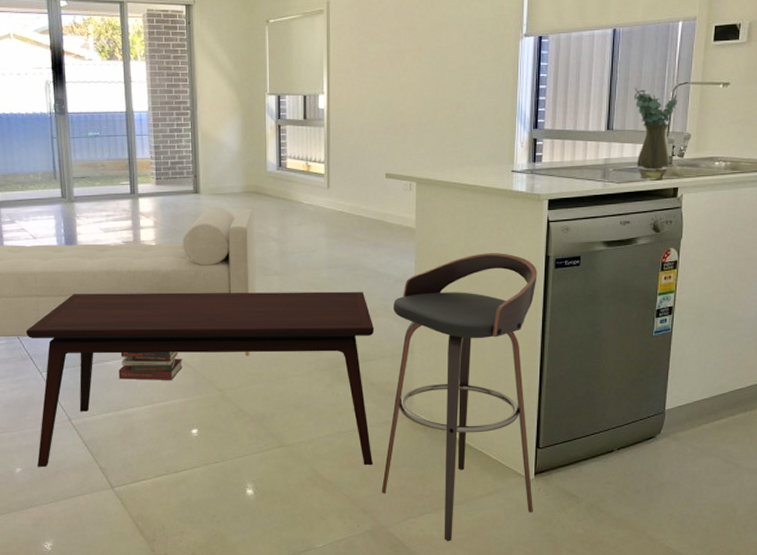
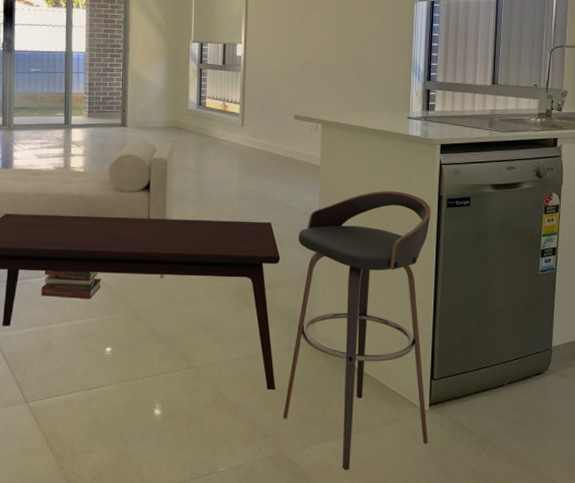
vase: present [634,88,678,180] -> none [516,49,555,130]

